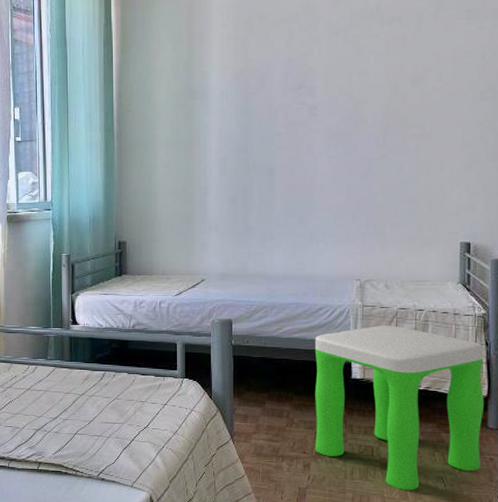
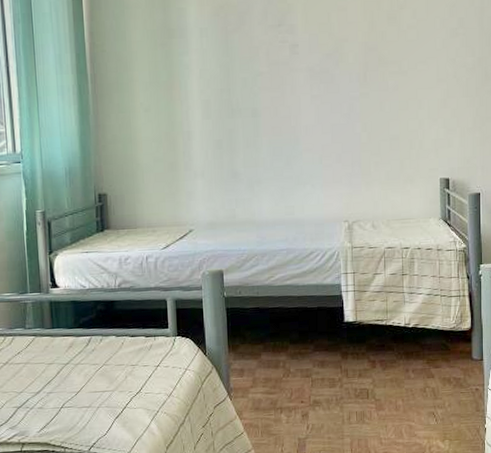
stool: present [314,325,484,490] -> none [307,265,468,430]

